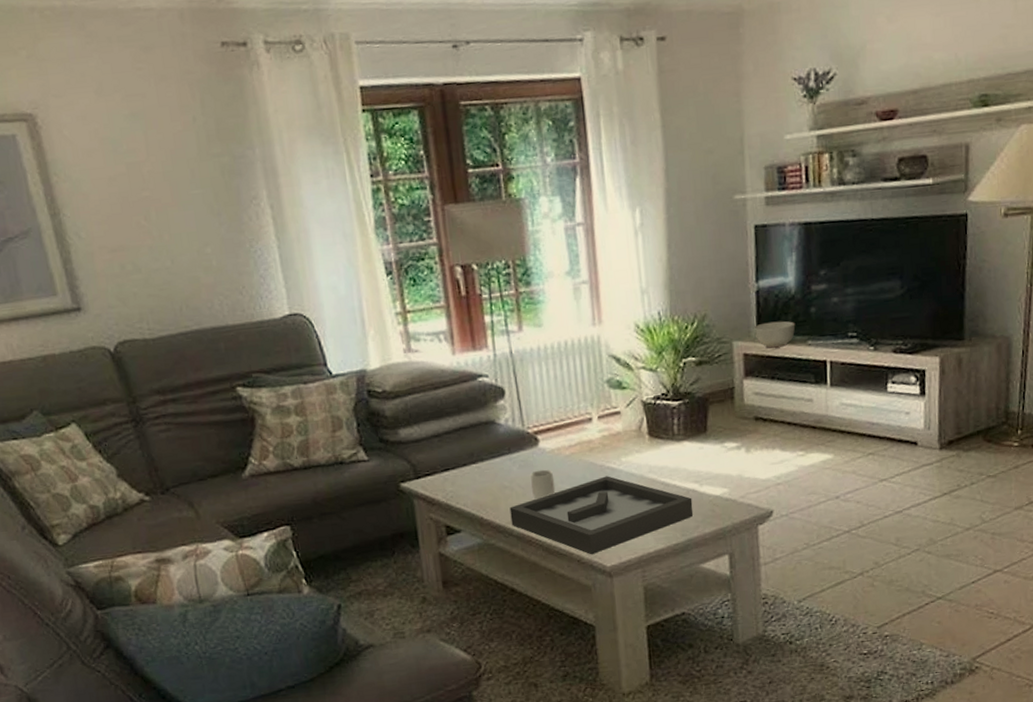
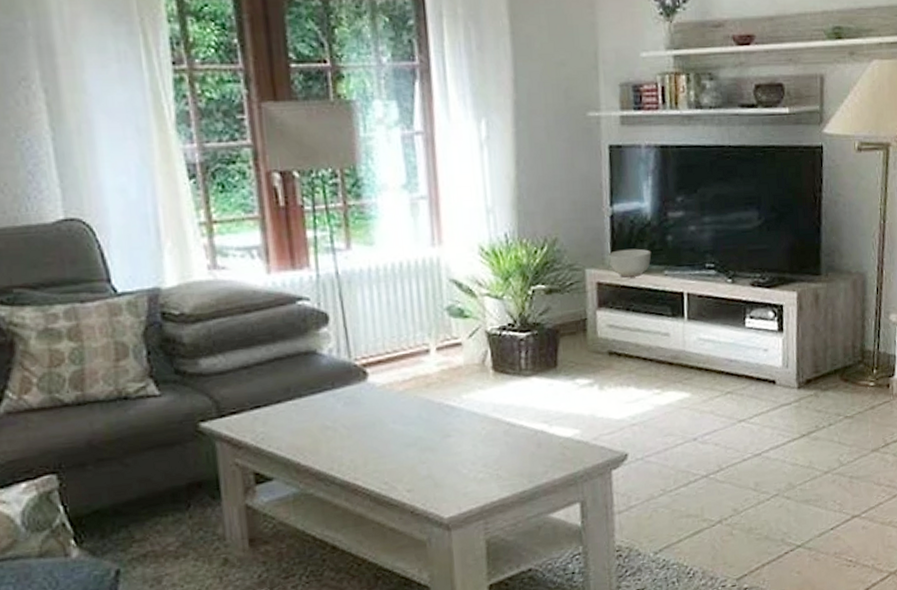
decorative tray: present [509,476,693,554] -> none [332,415,542,504]
mug: present [530,469,556,500] -> none [357,407,387,442]

